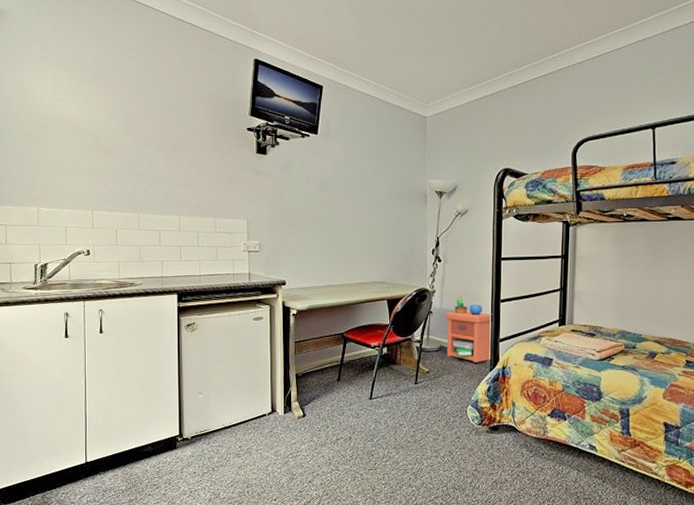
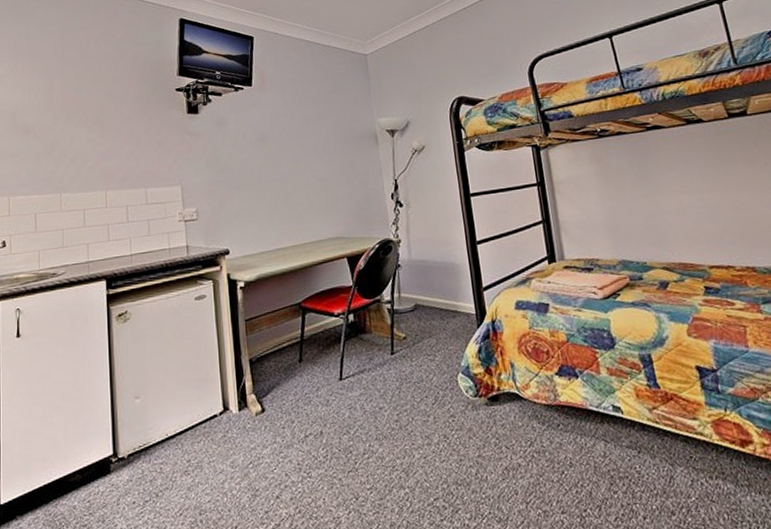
nightstand: present [445,295,492,363] -> none [416,241,477,320]

